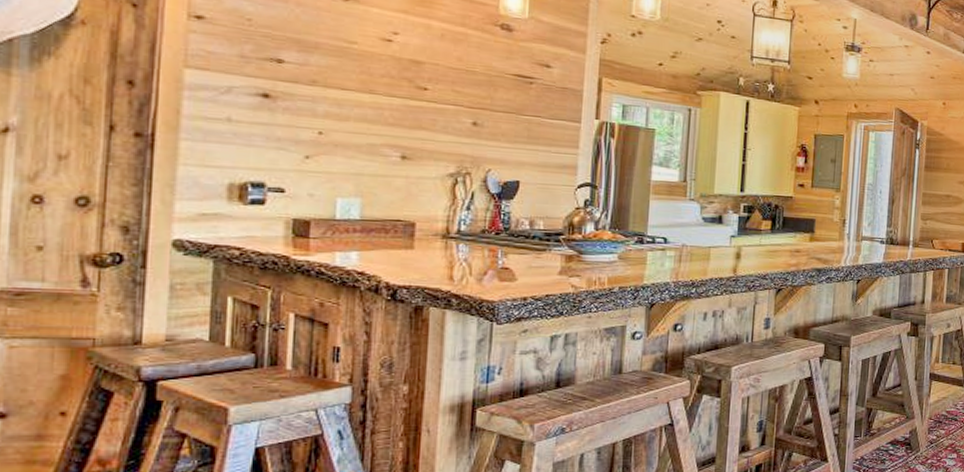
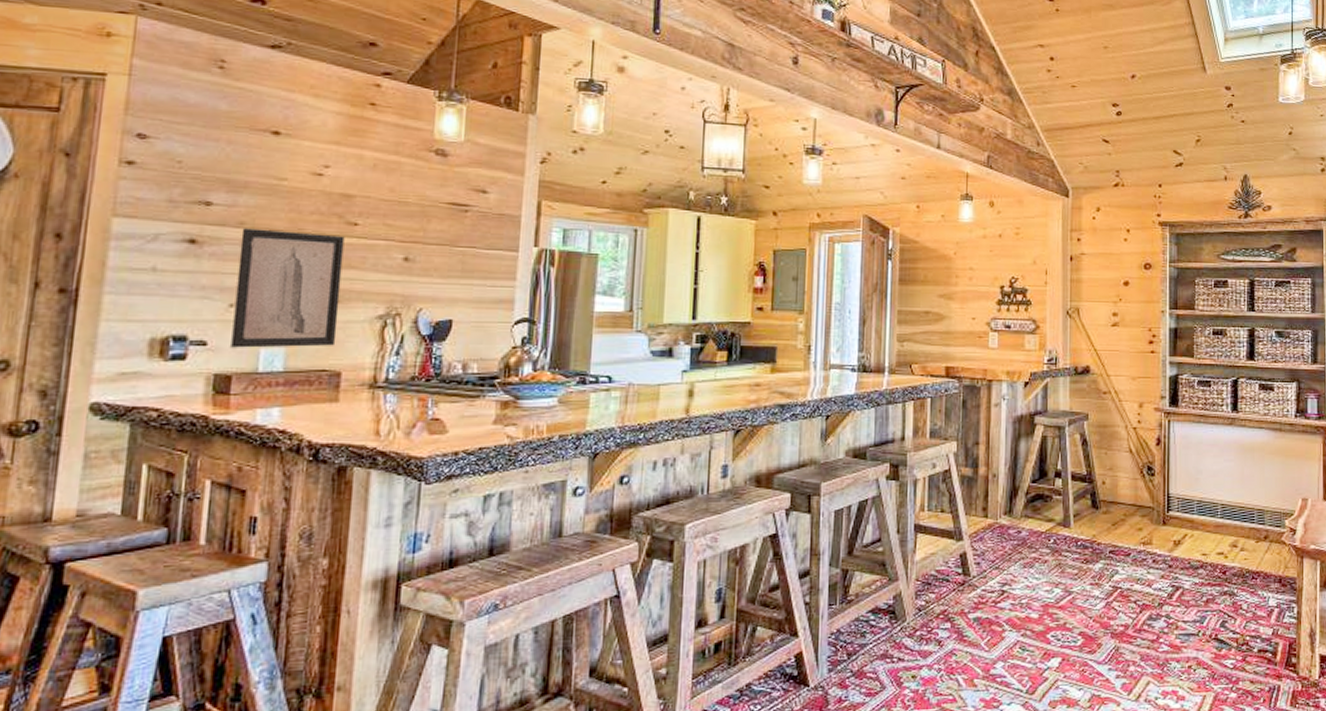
wall art: none [308,86,415,199] -> present [231,228,345,348]

